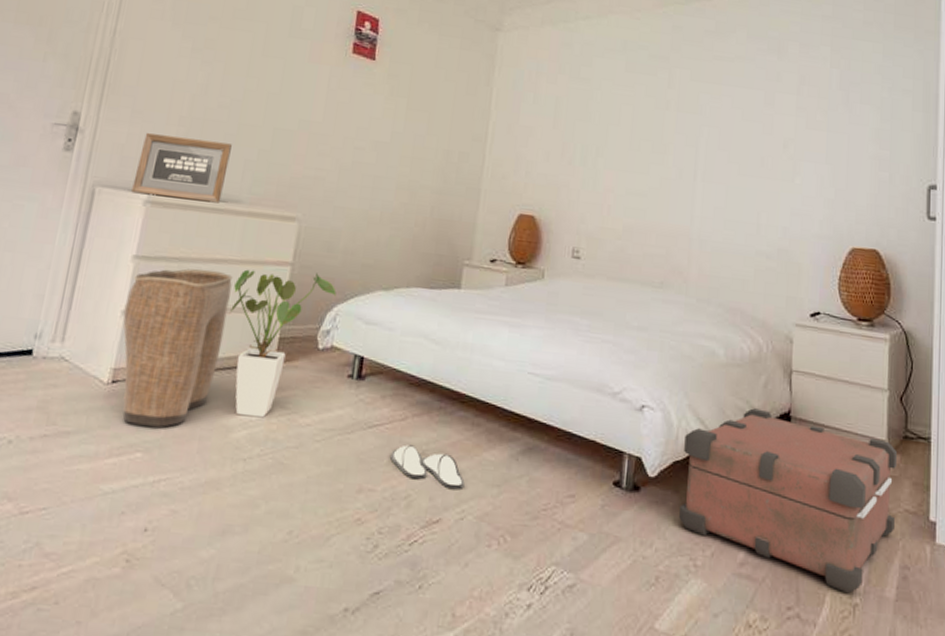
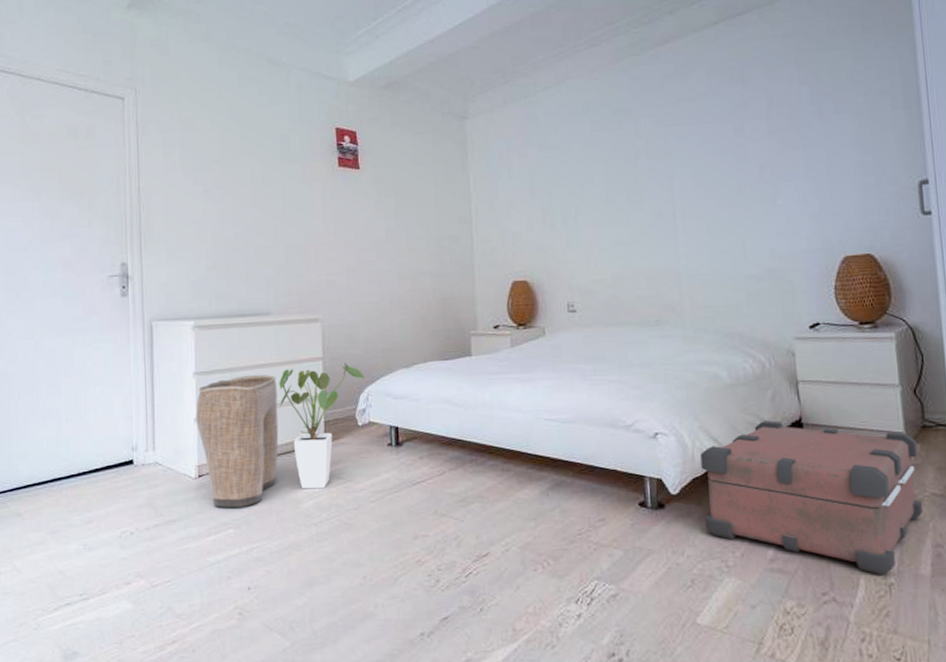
picture frame: present [131,133,232,203] -> none [180,266,254,322]
slippers: present [391,444,465,490] -> none [436,494,505,527]

